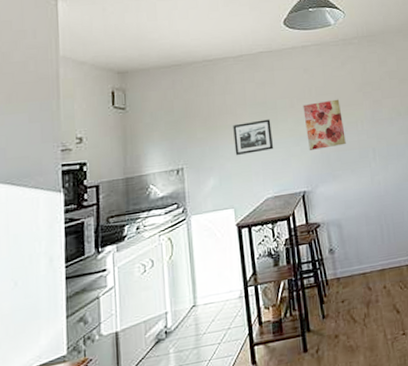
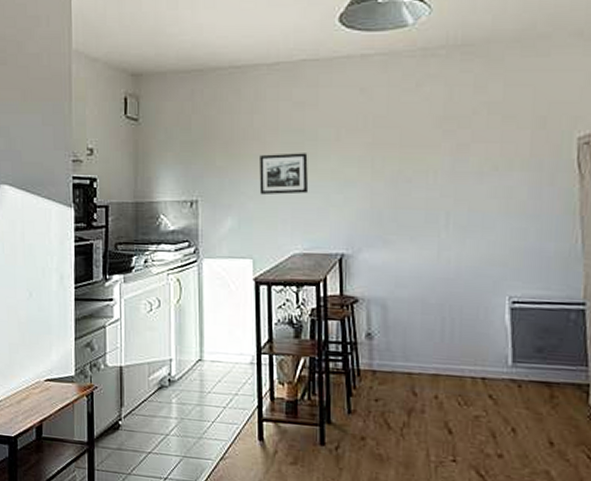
wall art: present [303,99,346,150] -> none [353,136,408,202]

